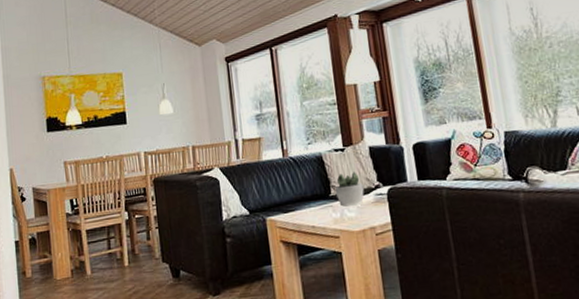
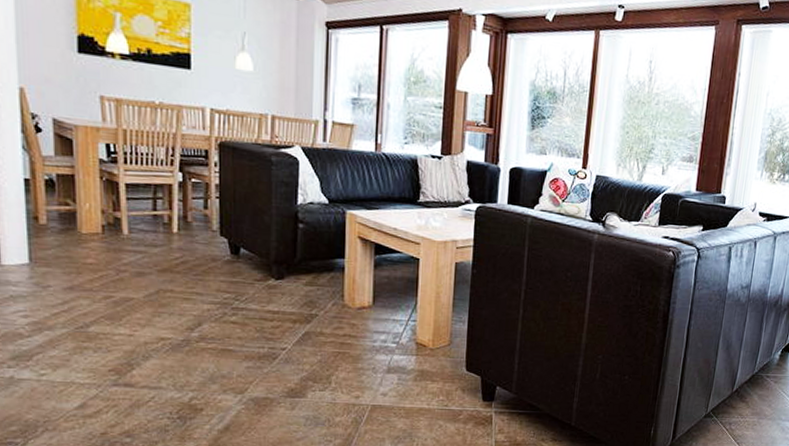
succulent plant: present [335,172,364,207] -> none [424,181,454,216]

